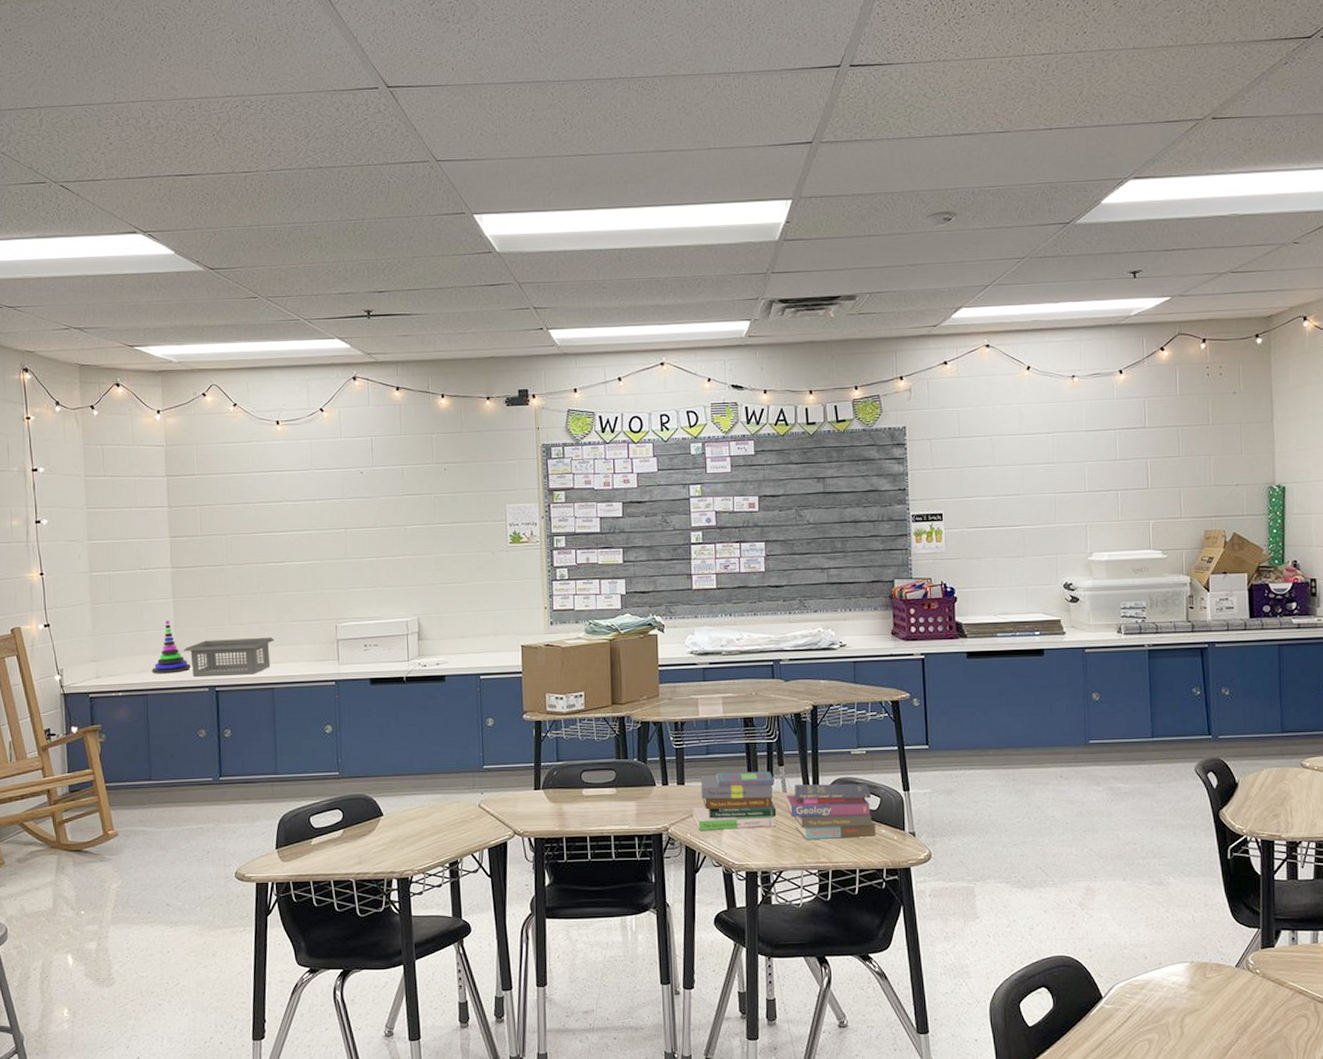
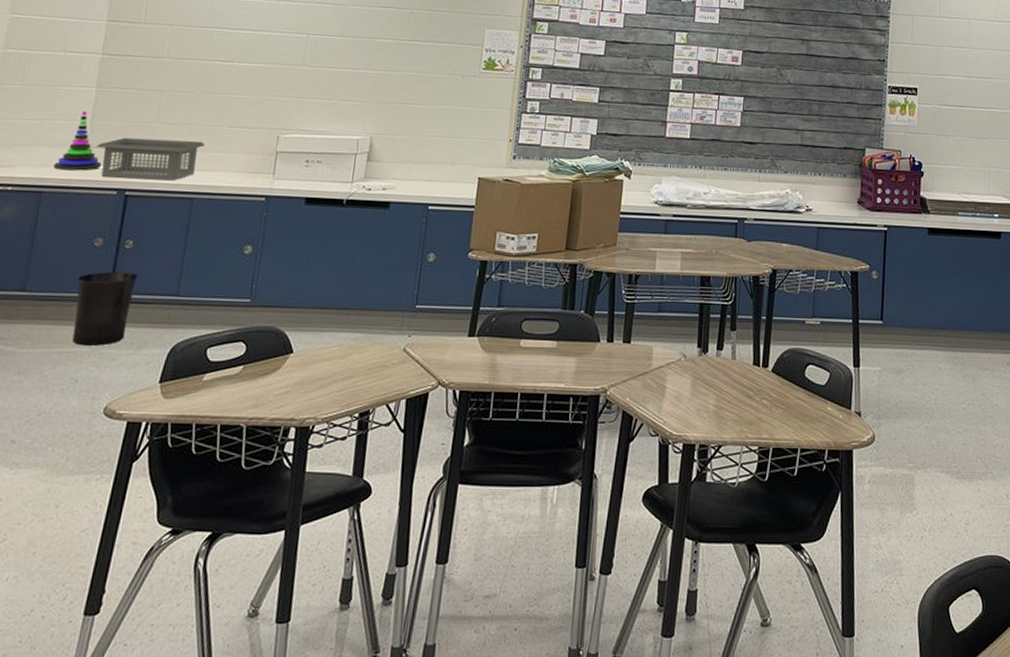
waste bin: none [192,757,240,822] -> present [72,271,138,346]
books: present [692,771,777,830] -> none [635,332,725,397]
books: present [786,783,876,840] -> none [734,352,822,414]

